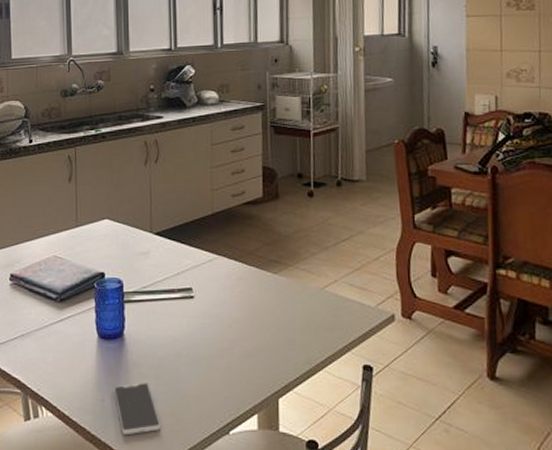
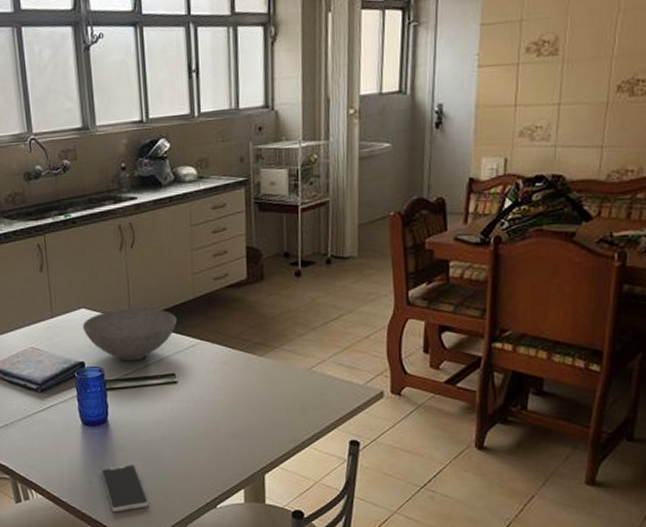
bowl: none [105,220,196,274] -> present [82,307,178,361]

